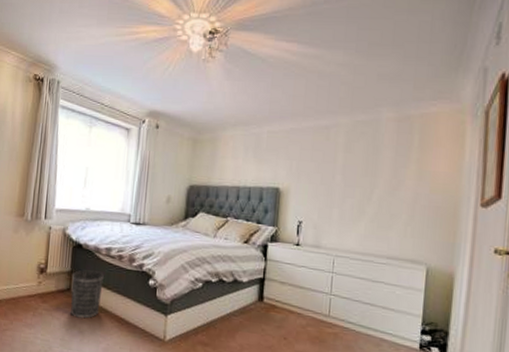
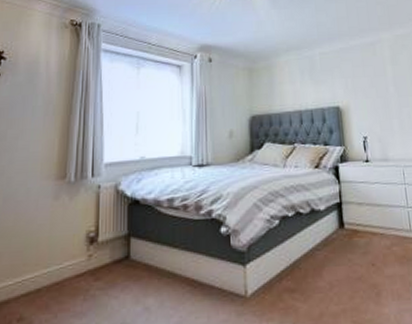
wastebasket: present [70,269,104,319] -> none [129,228,168,291]

